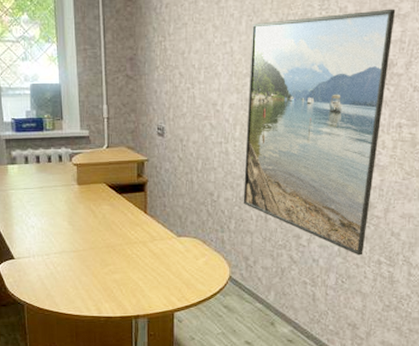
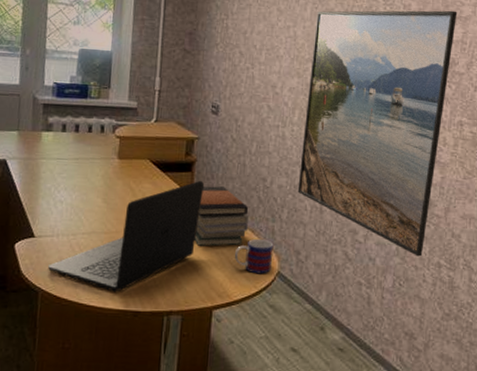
laptop: none [29,199,157,302] -> present [48,180,205,292]
book stack: none [152,203,200,258] -> present [194,186,250,247]
mug: none [189,248,224,280] -> present [234,238,274,274]

